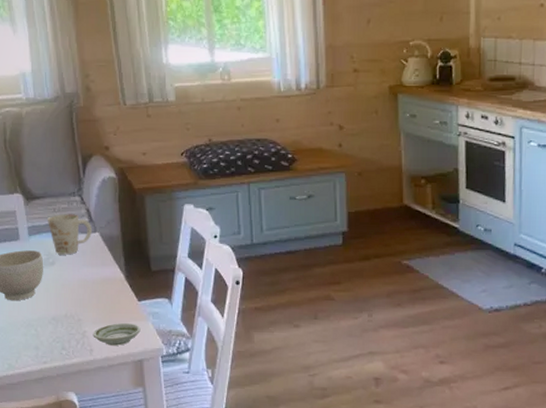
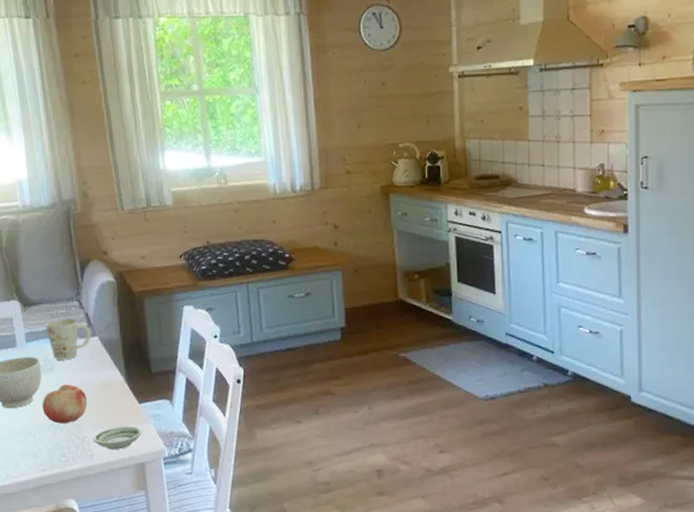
fruit: none [44,279,88,318] -> present [42,384,88,424]

